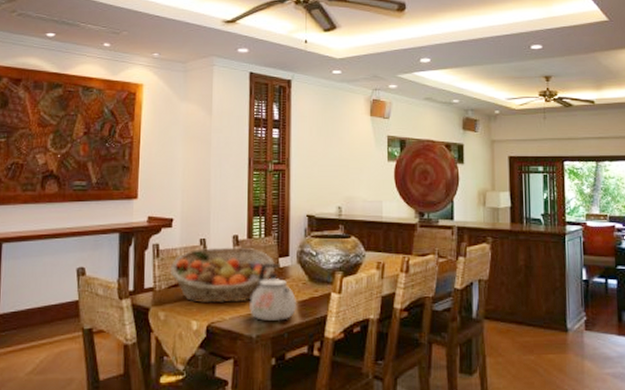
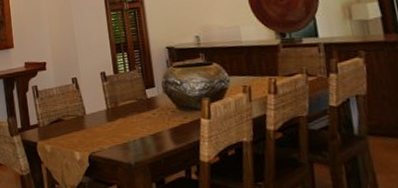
fruit basket: present [169,247,275,304] -> none [49,81,143,136]
kettle: present [249,263,297,322] -> none [124,94,170,149]

